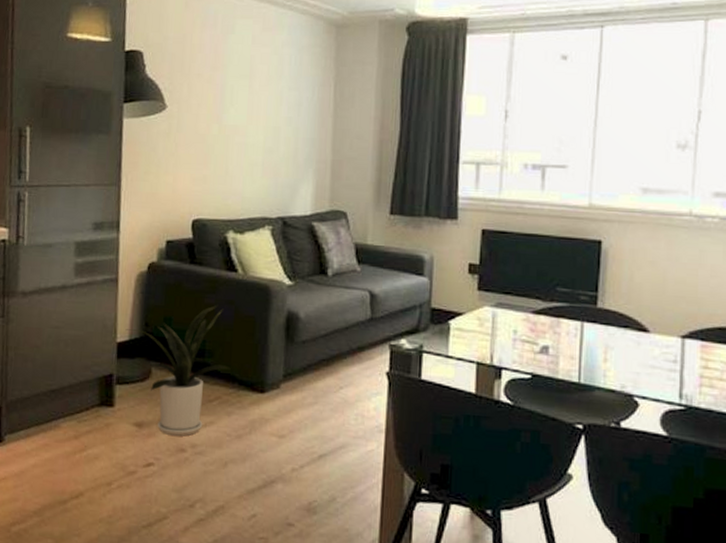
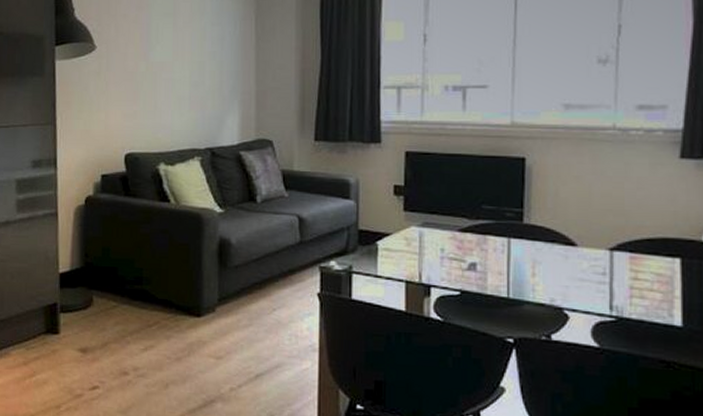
house plant: present [125,305,231,436] -> none [66,235,168,360]

